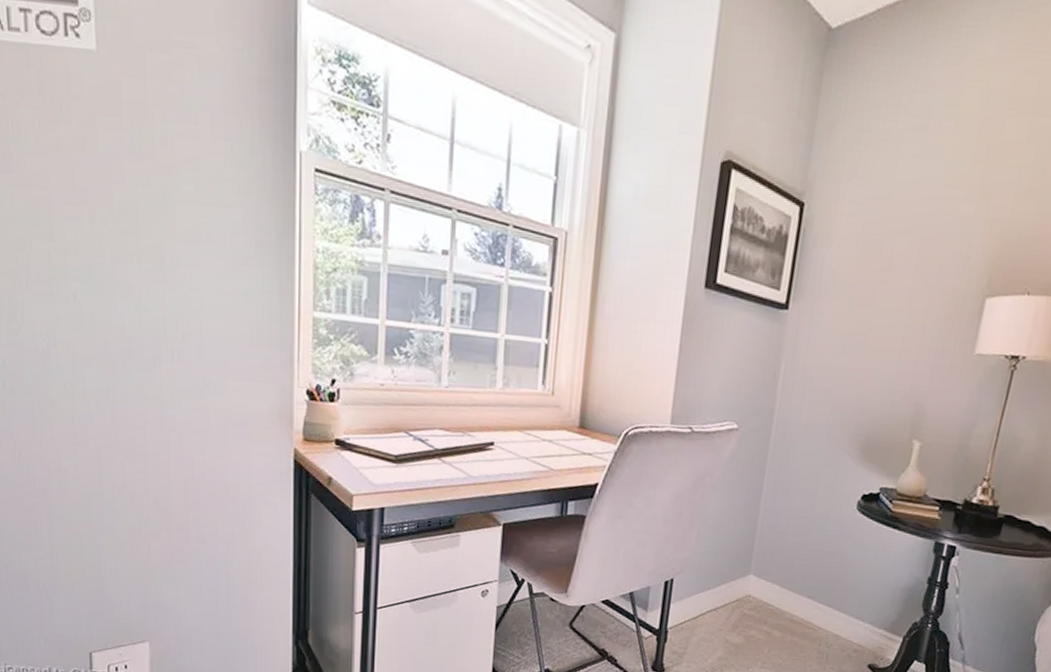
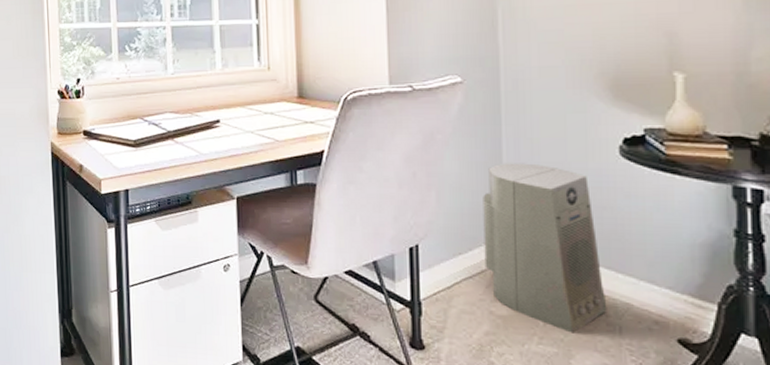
air purifier: none [728,508,827,659] -> present [483,163,607,333]

